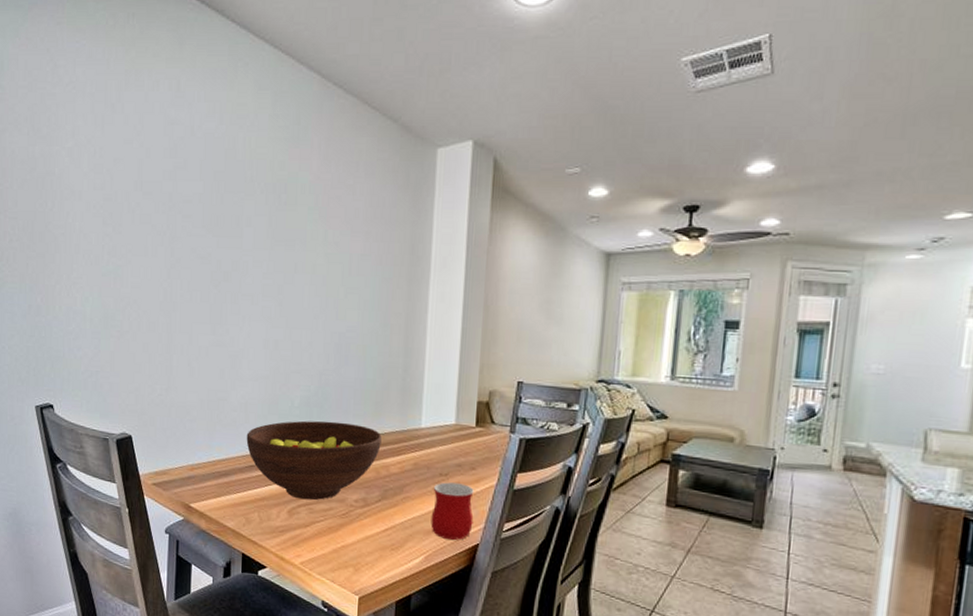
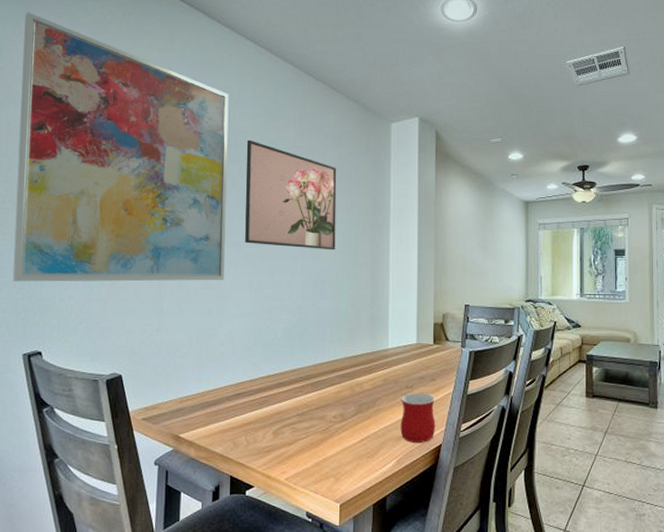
wall art: none [23,18,244,338] -> present [12,12,229,282]
fruit bowl: present [246,420,382,501] -> none [233,348,355,420]
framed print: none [260,170,369,308] -> present [245,139,337,251]

